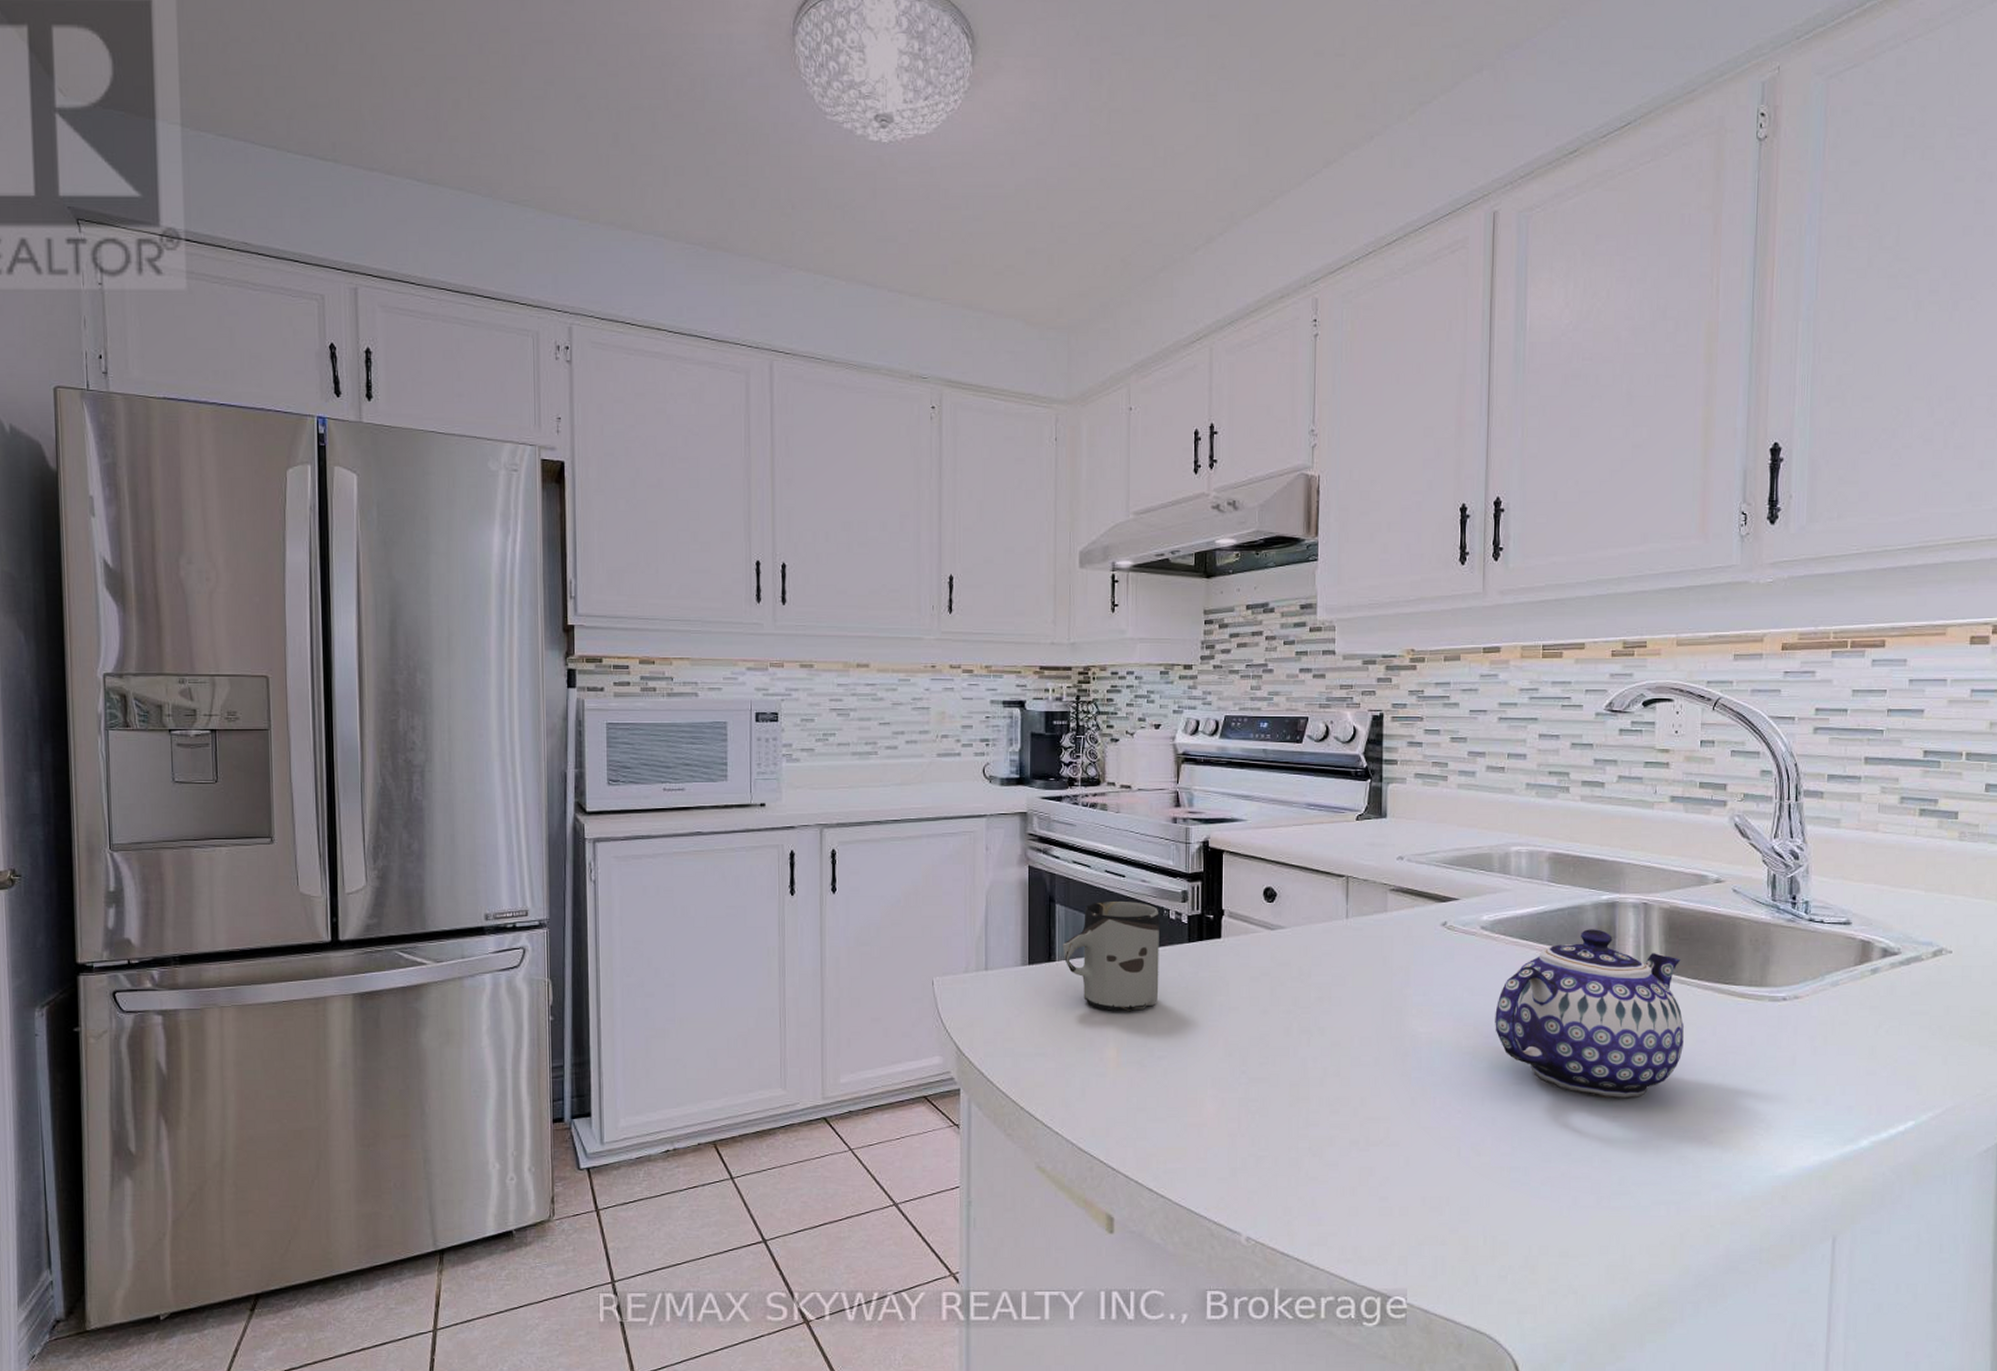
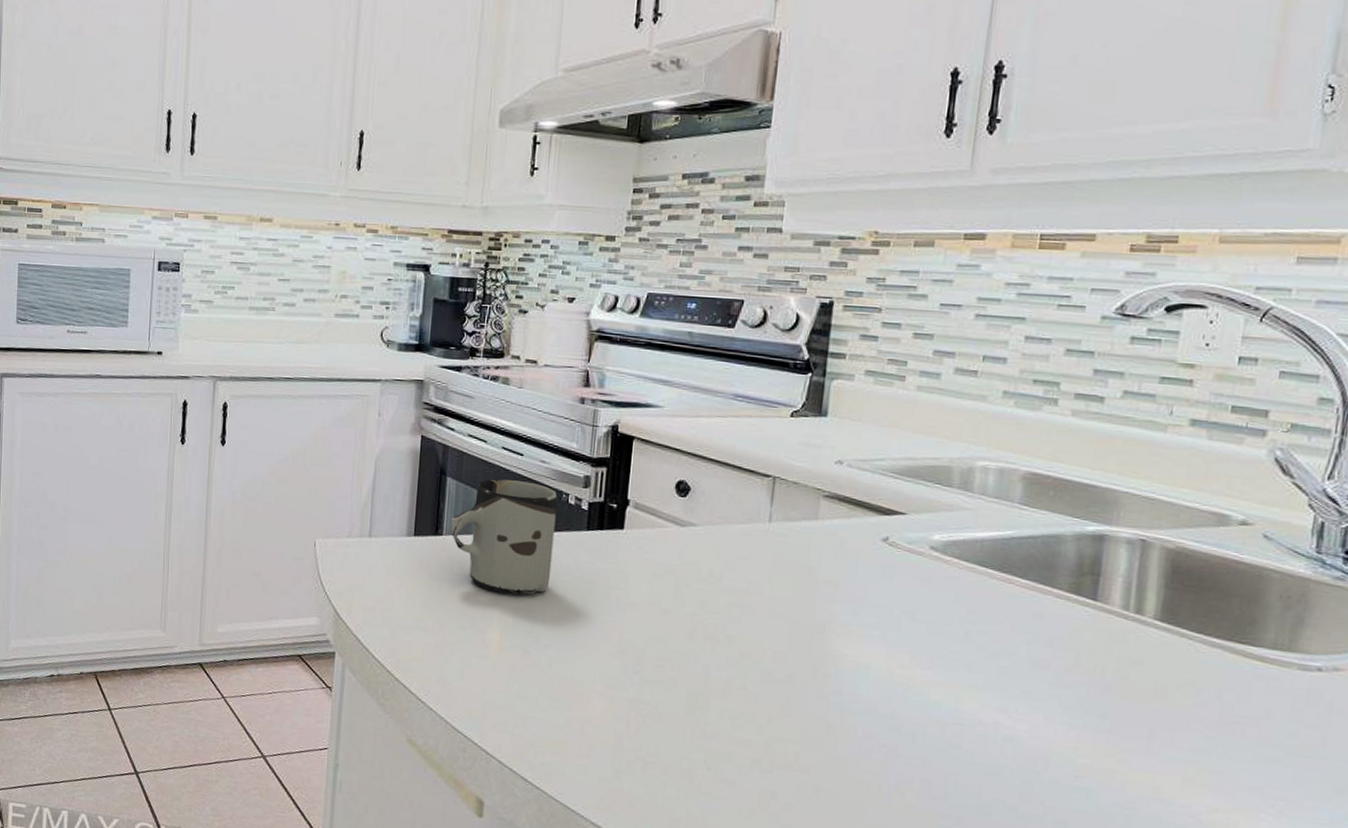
teapot: present [1495,929,1685,1099] -> none [936,562,1183,759]

